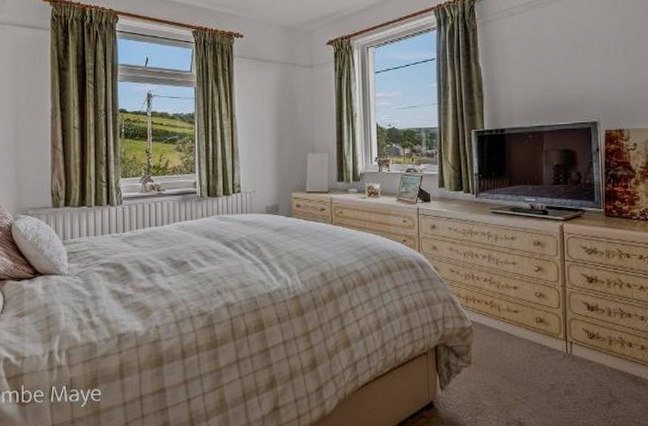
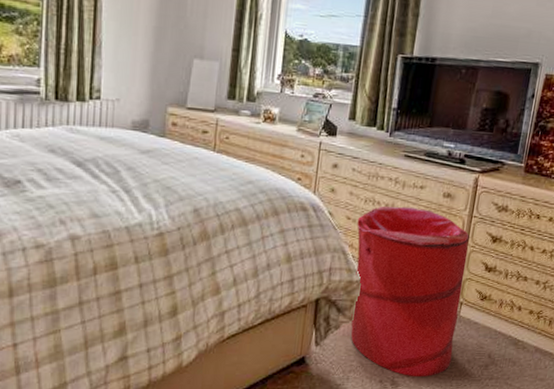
laundry hamper: none [460,256,573,418] -> present [350,206,470,378]

